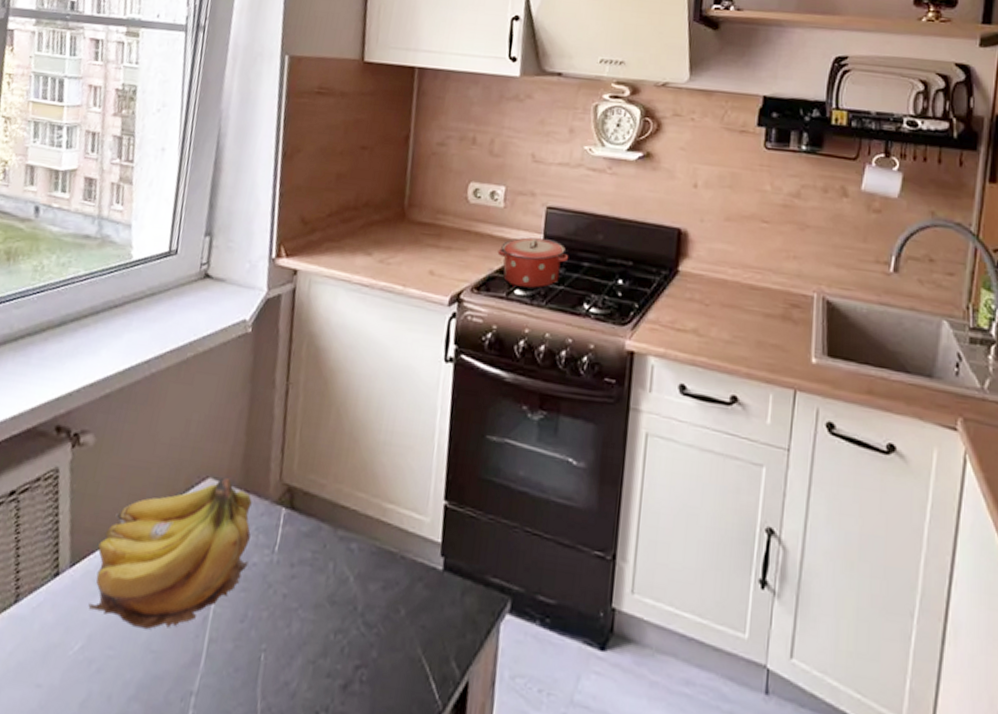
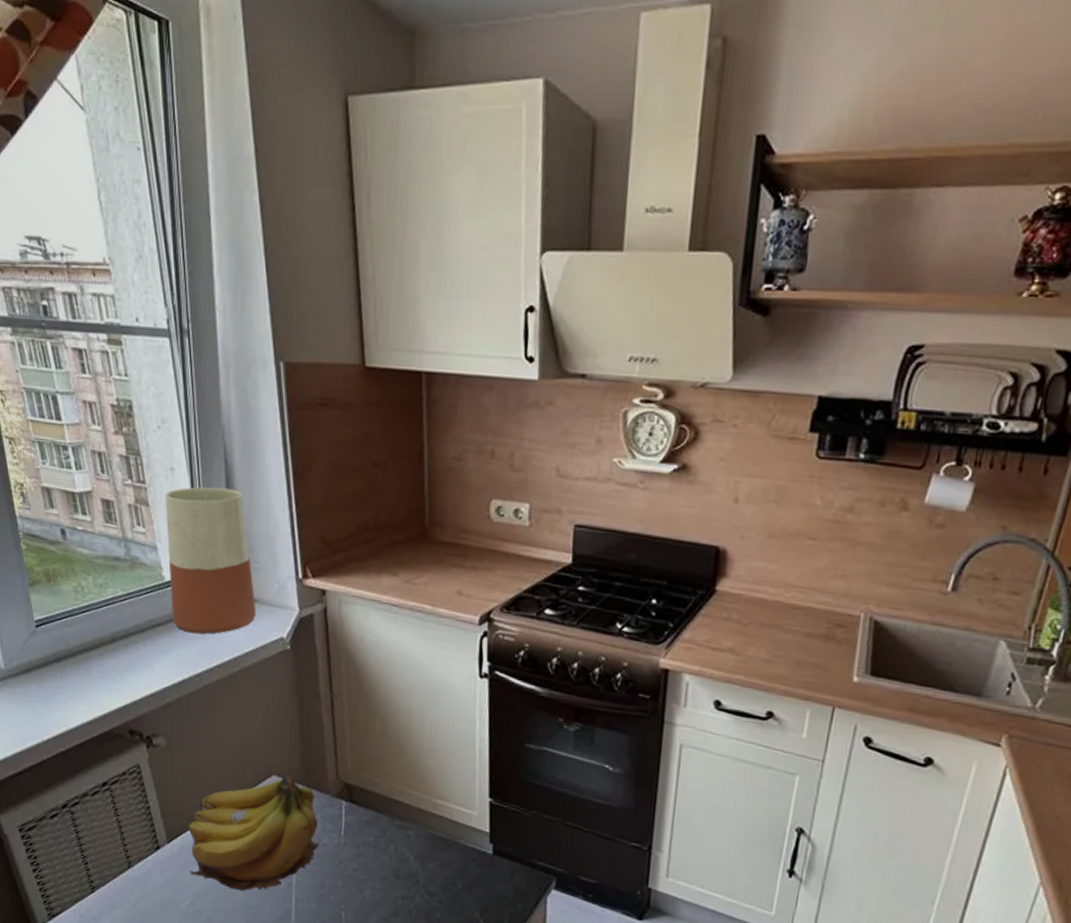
vase: none [131,166,230,316] -> present [165,486,256,634]
casserole: present [497,237,569,290] -> none [525,556,600,609]

